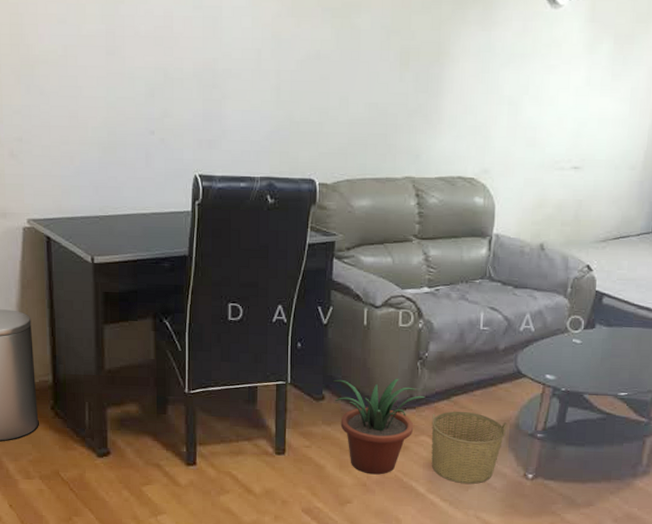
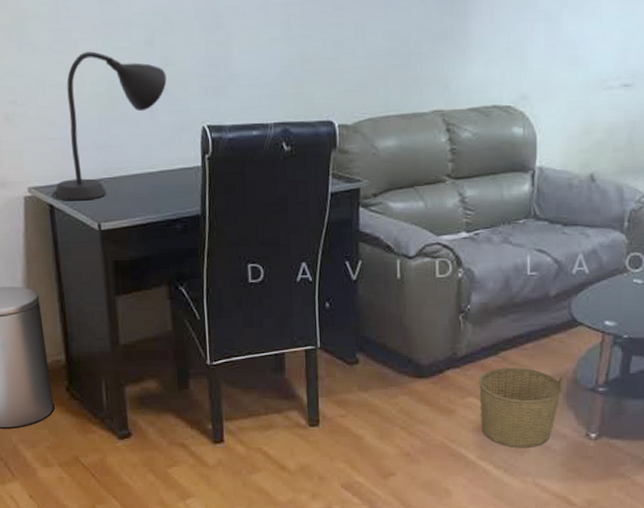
desk lamp: none [49,99,164,235] -> present [52,51,167,201]
potted plant: present [332,378,426,475] -> none [366,335,471,443]

